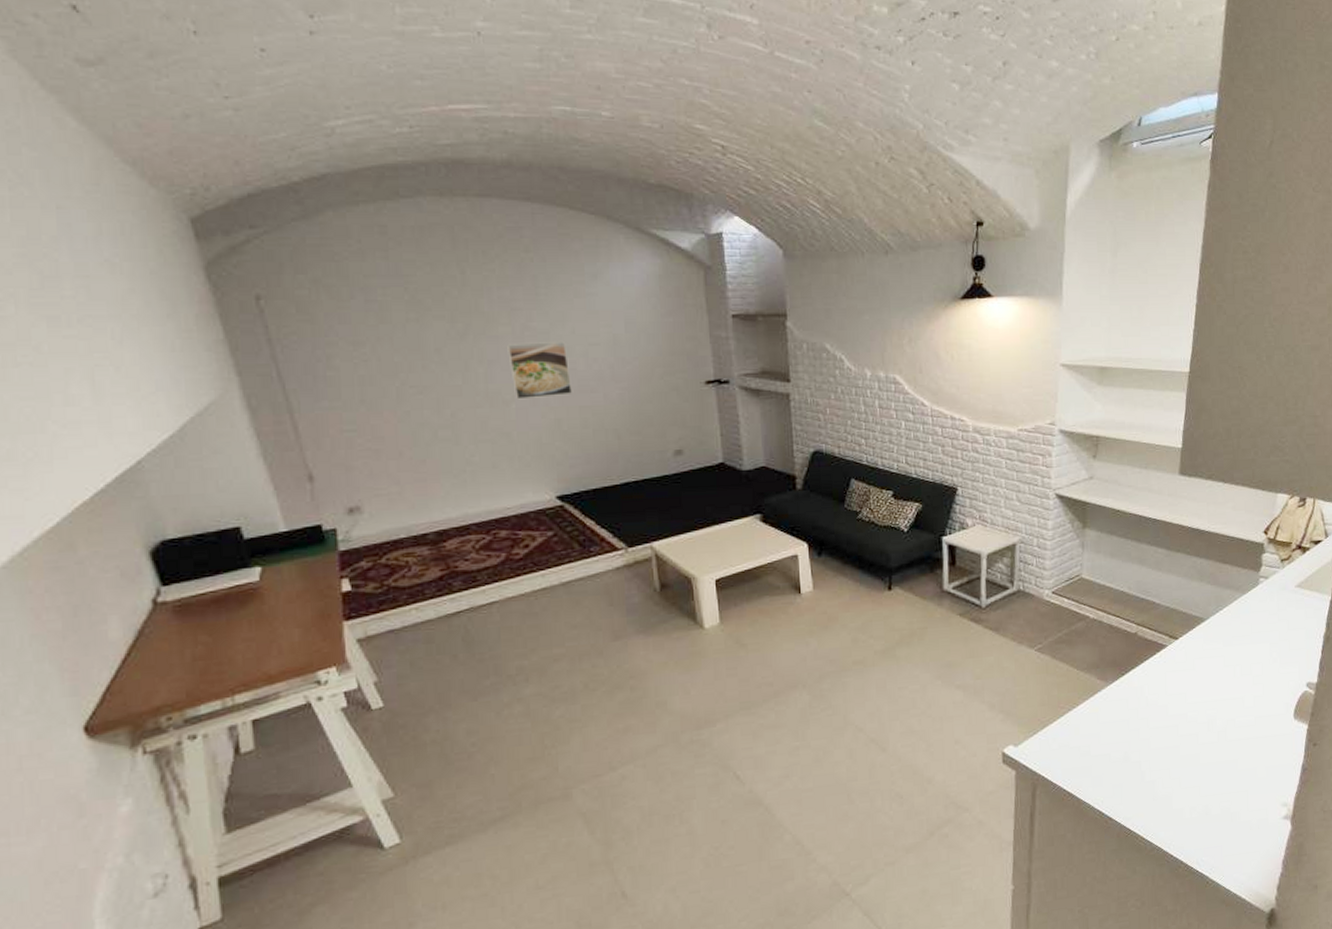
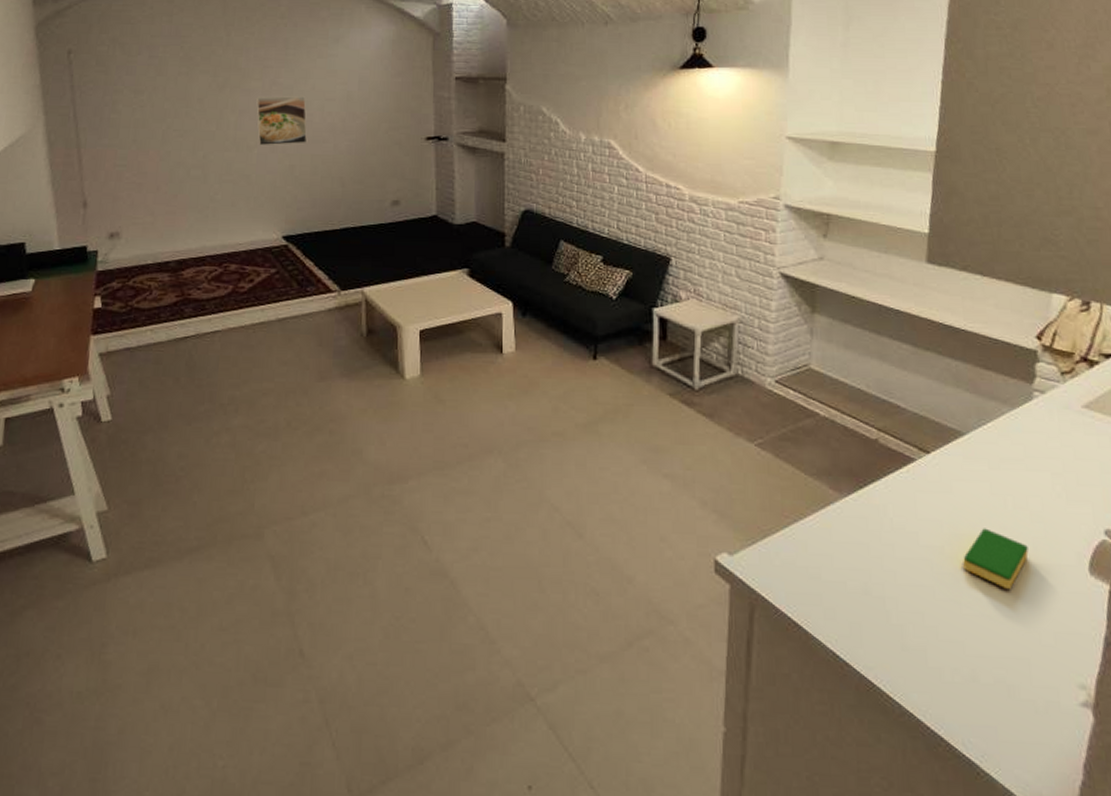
dish sponge: none [1201,694,1251,740] -> present [963,528,1029,589]

